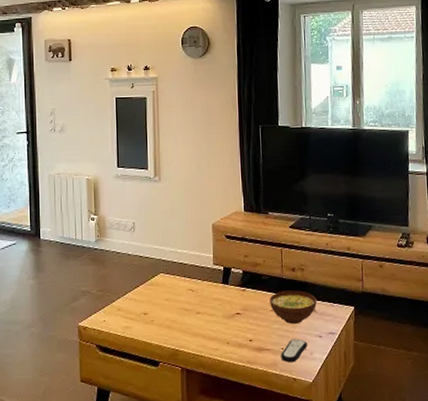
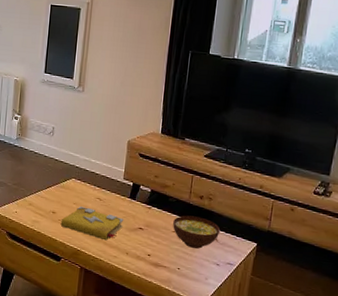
spell book: none [154,301,220,334] -> present [60,206,124,241]
remote control: present [281,338,307,363] -> none [176,261,204,283]

